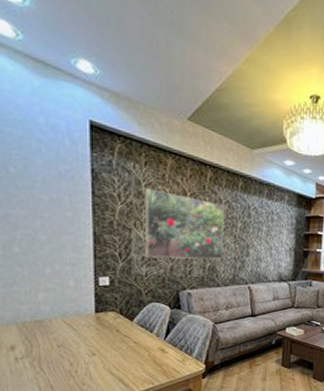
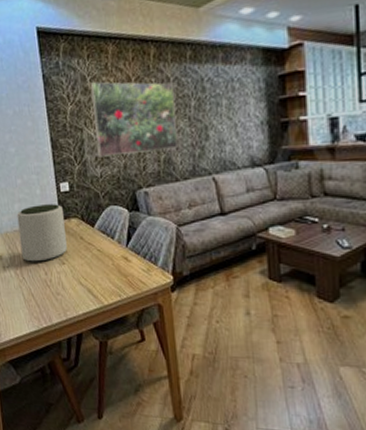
plant pot: none [40,296,100,353] -> present [16,204,67,262]

